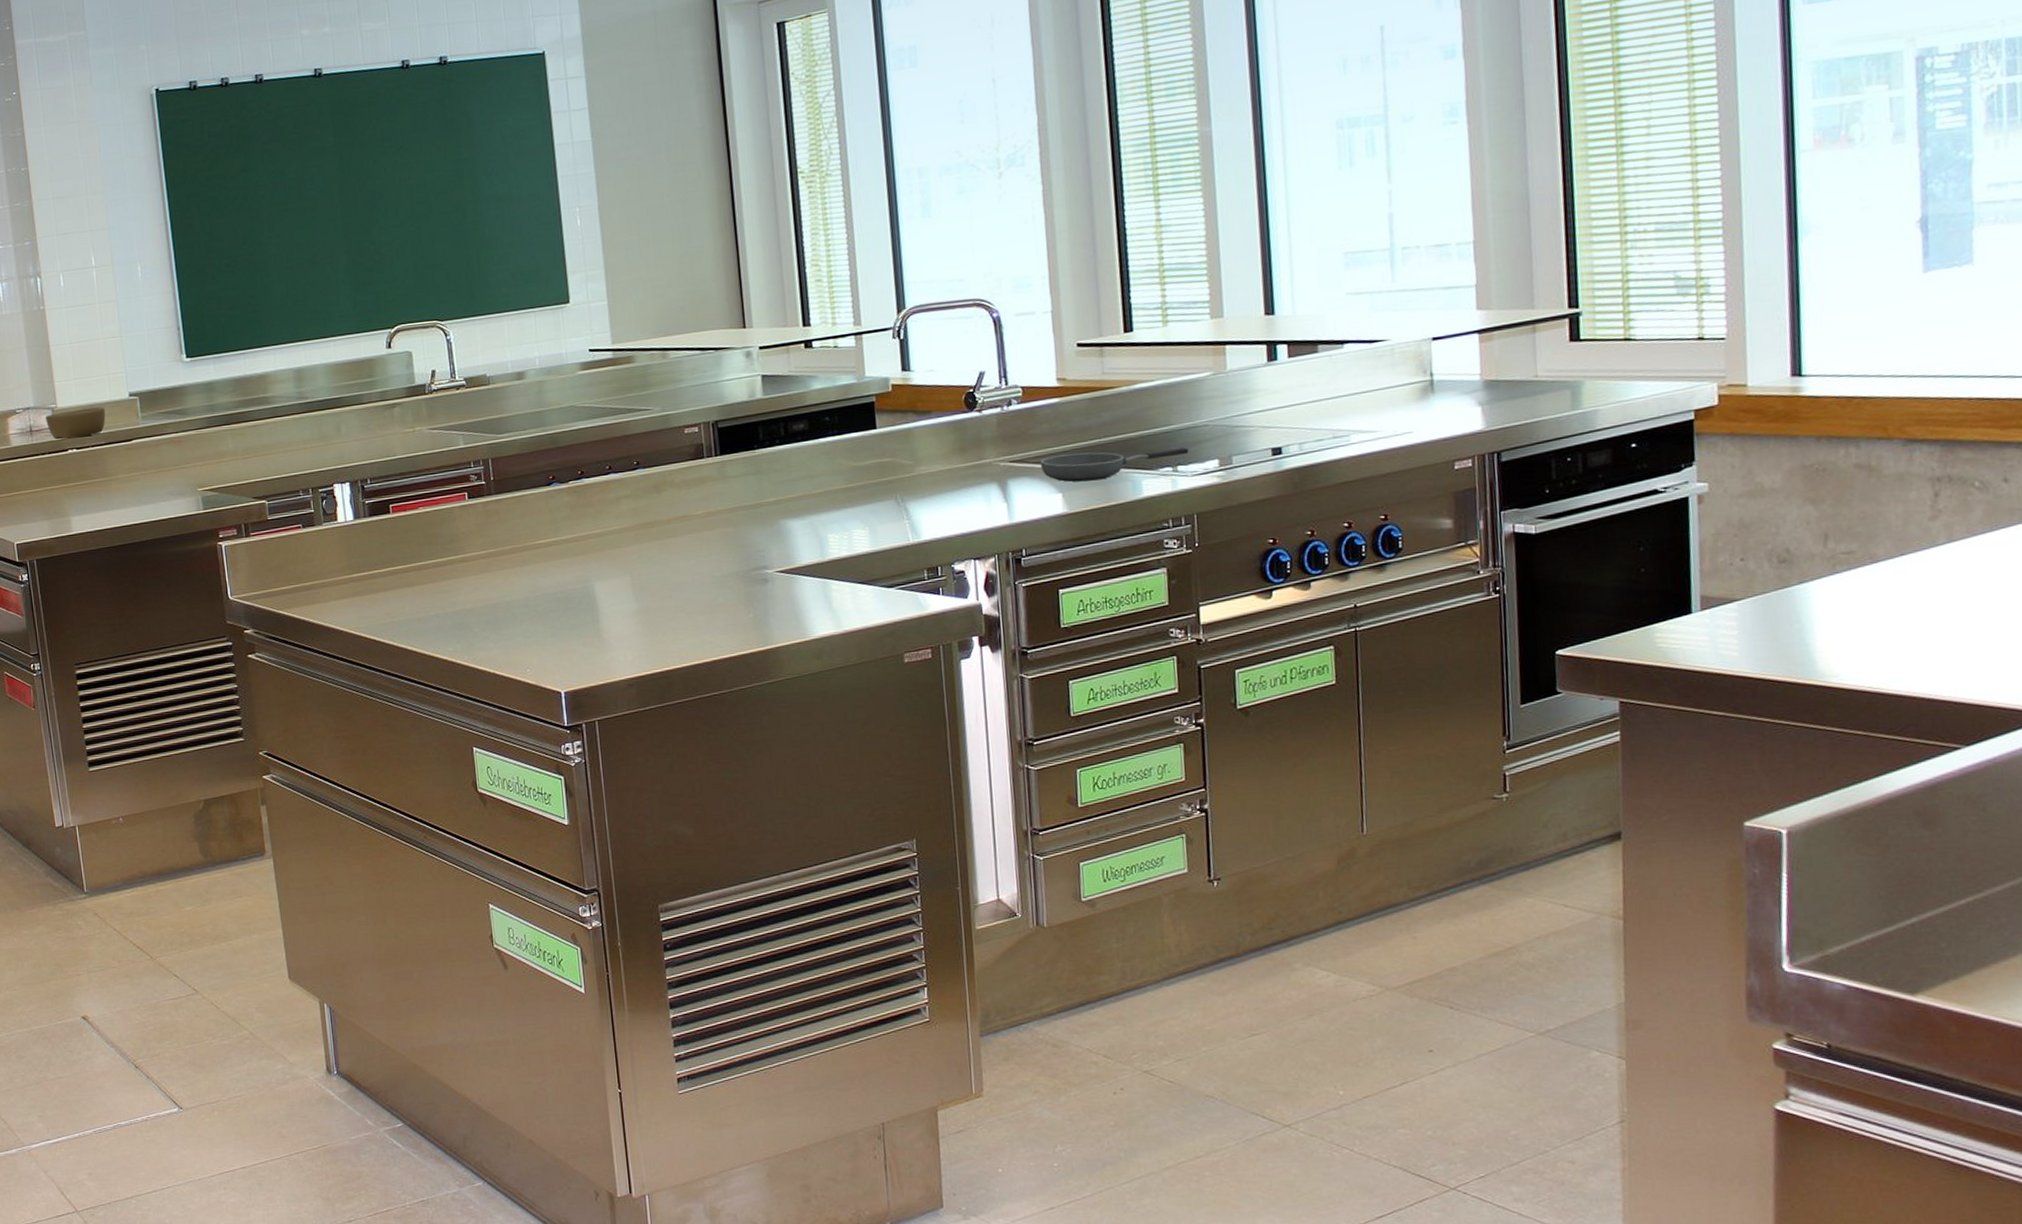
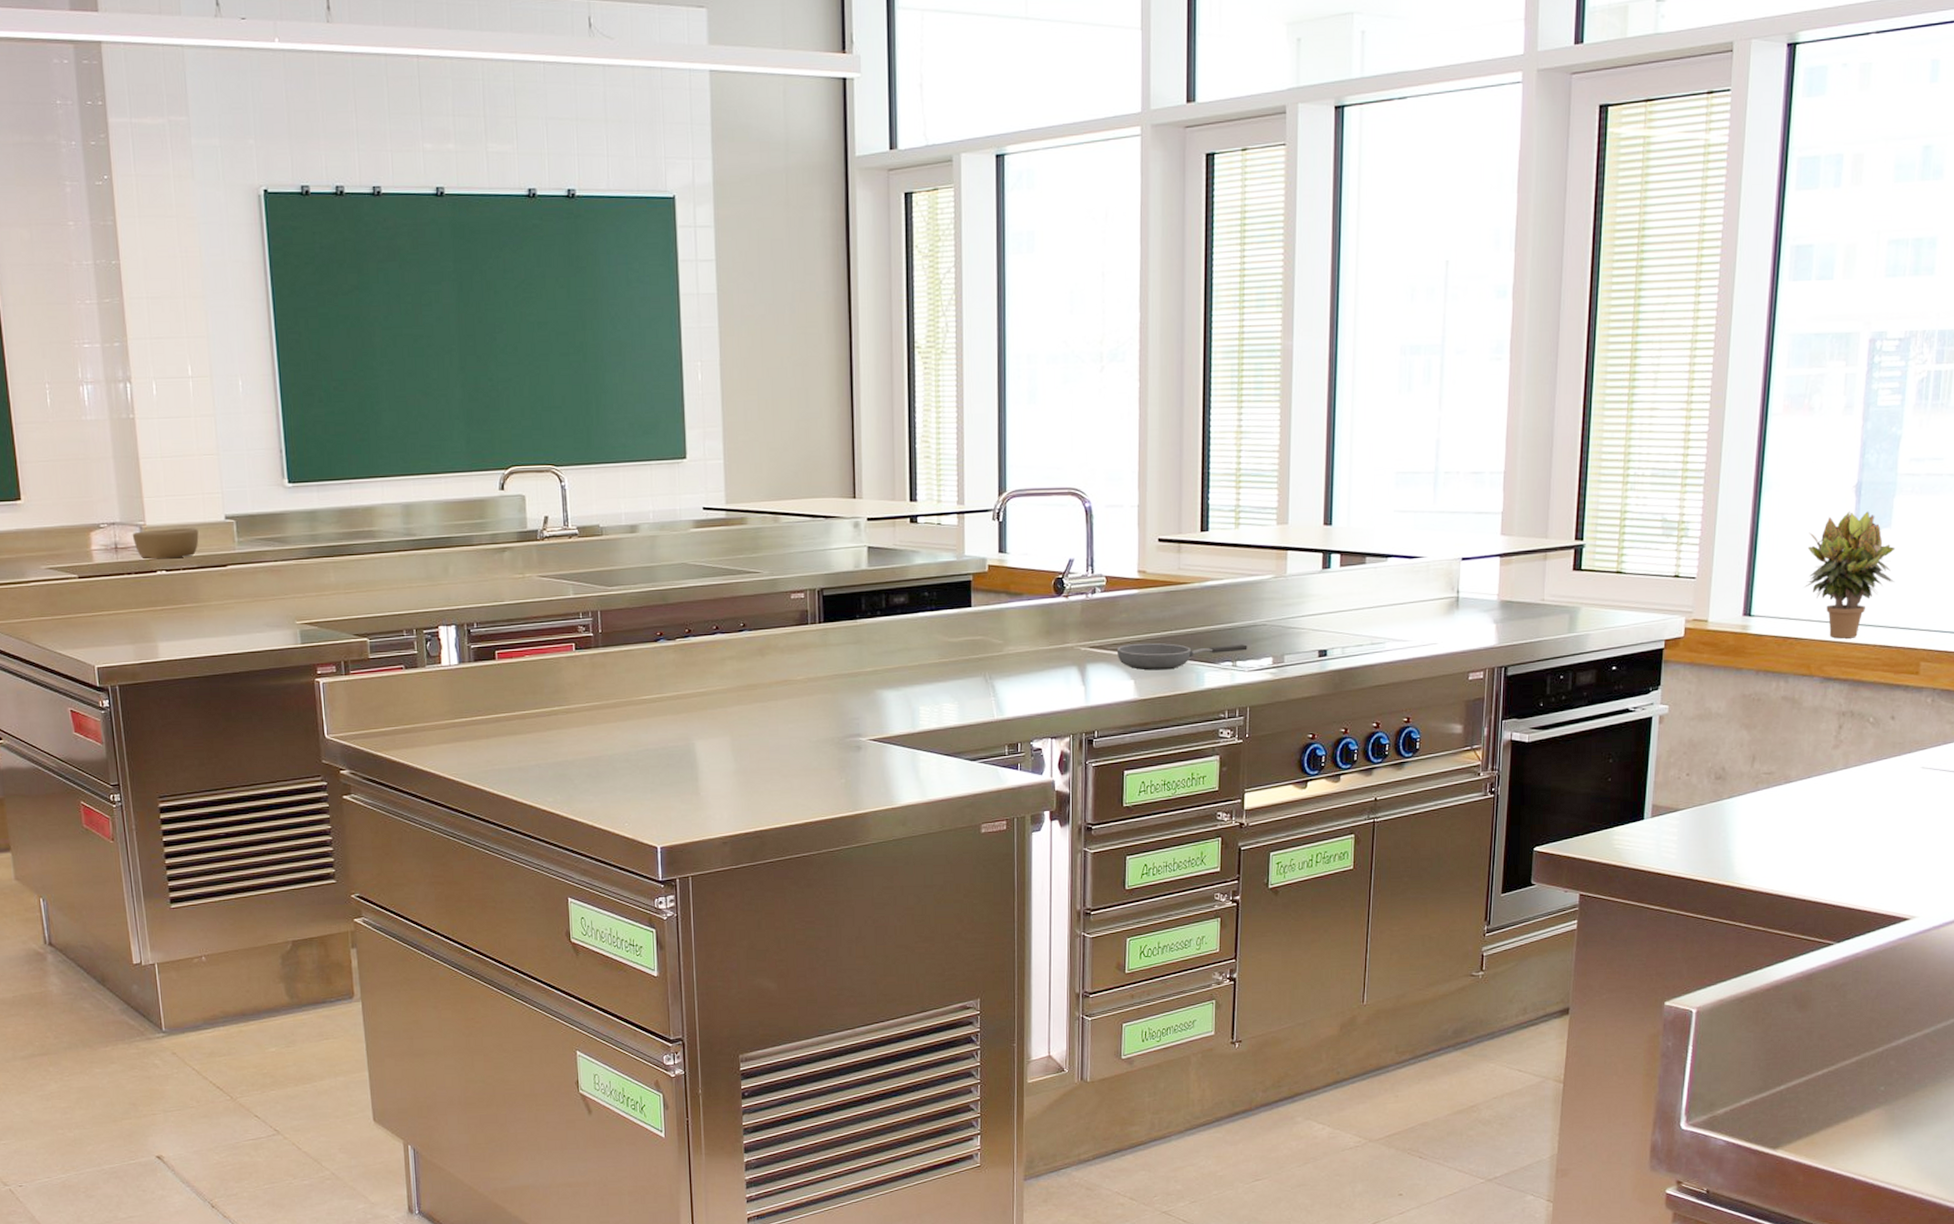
potted plant: none [1865,247,1987,394] -> present [1803,511,1895,639]

